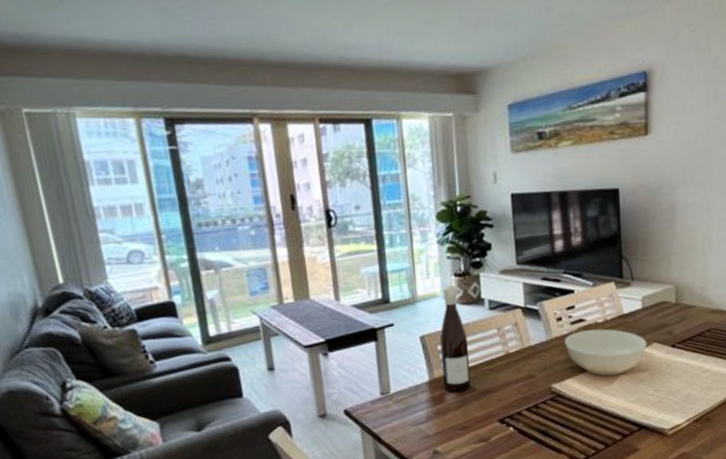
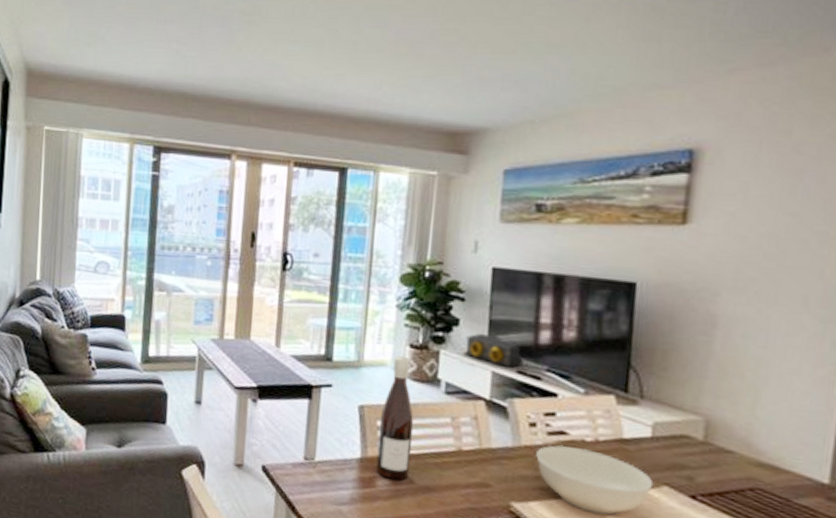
speaker: none [499,252,547,278] -> present [466,333,525,369]

